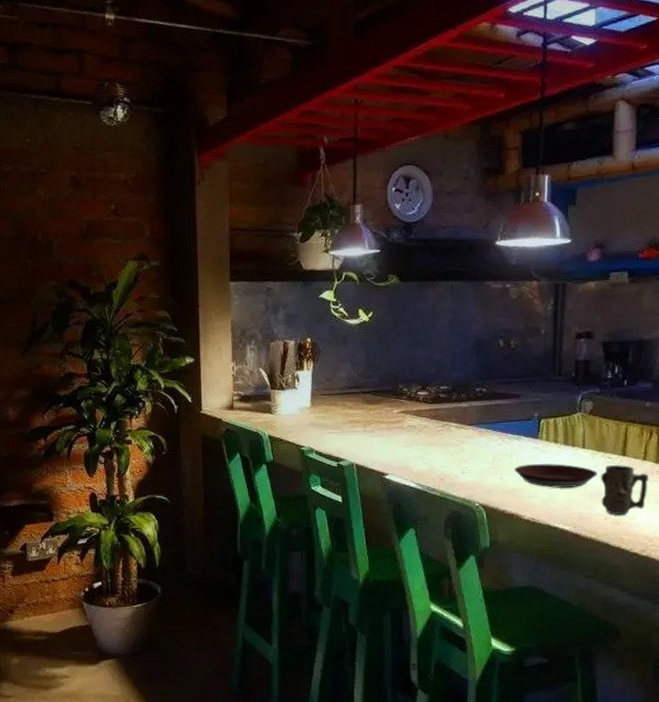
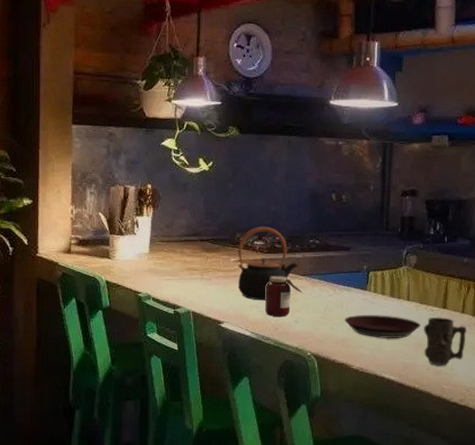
teapot: none [400,376,464,452] -> present [237,226,298,301]
jar: none [430,427,470,468] -> present [265,277,303,317]

